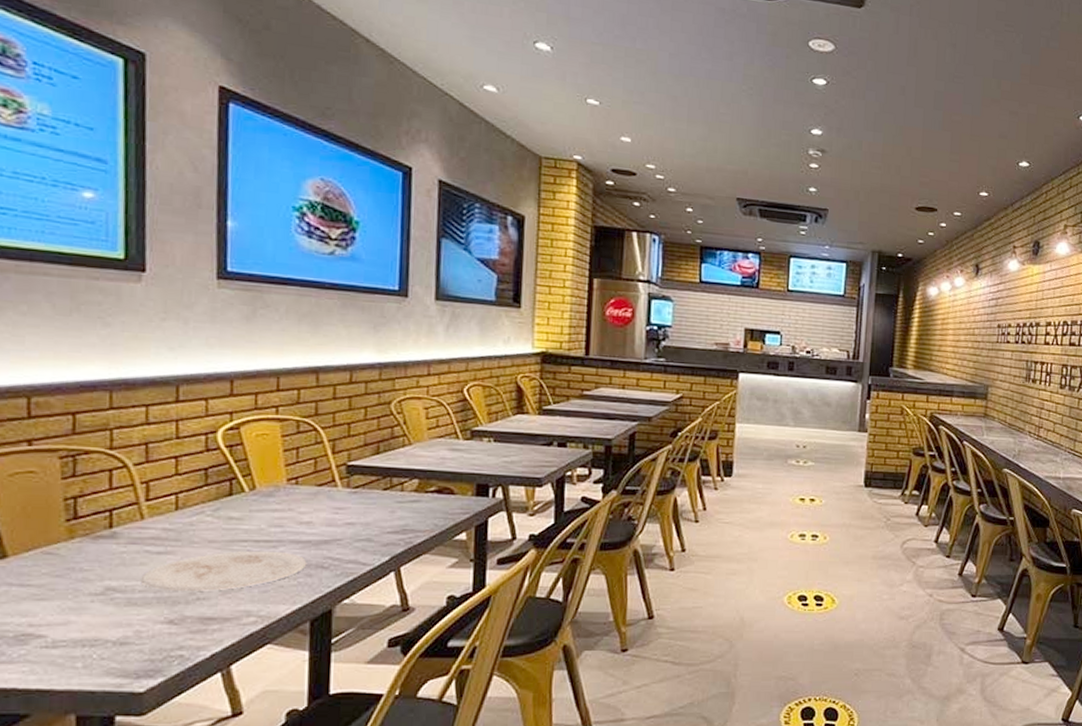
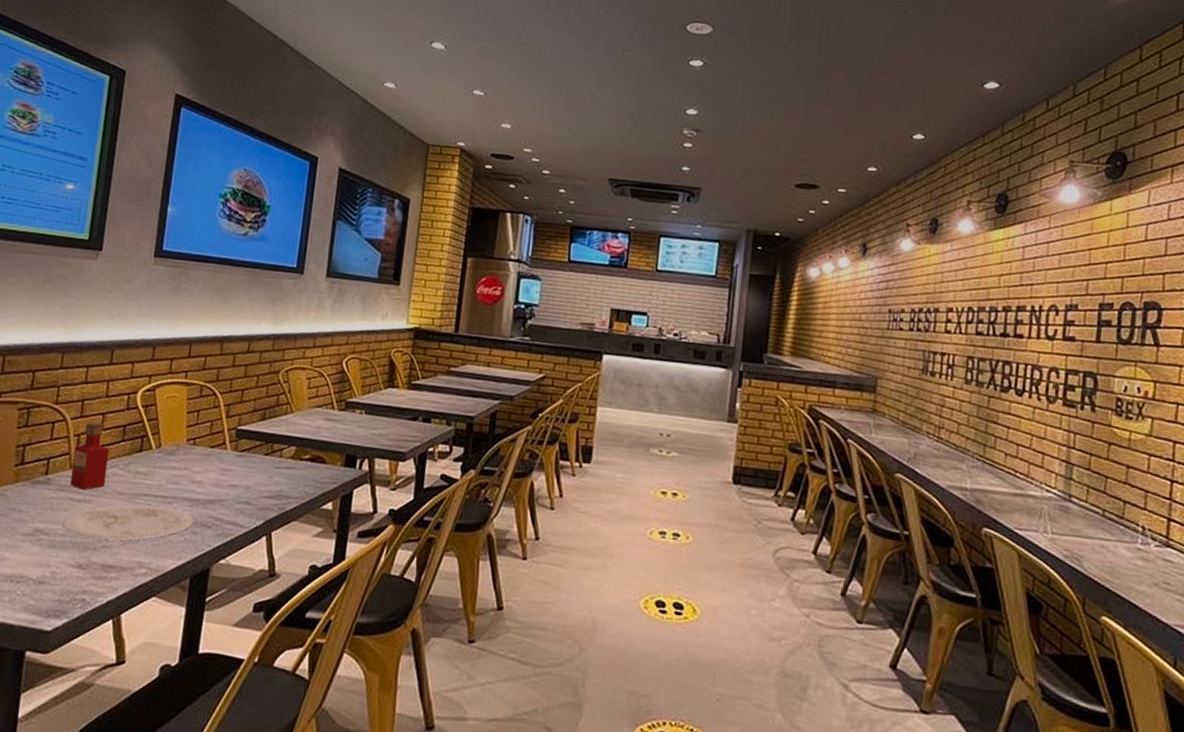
tabasco sauce: none [143,467,191,541] -> present [70,422,110,490]

